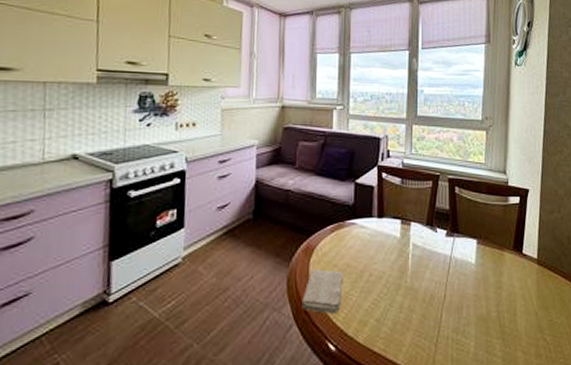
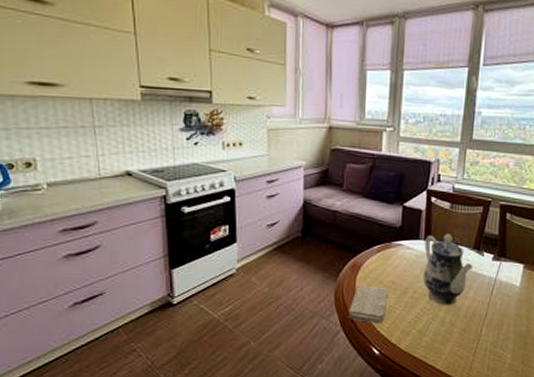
teapot: none [378,210,428,290] -> present [422,233,474,306]

